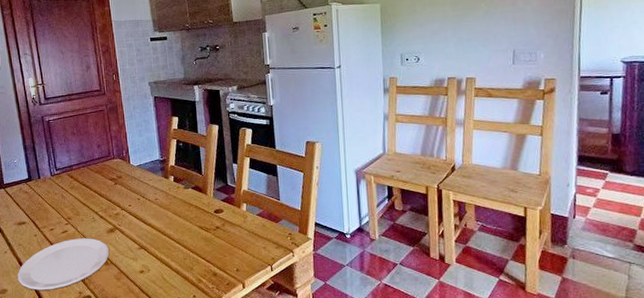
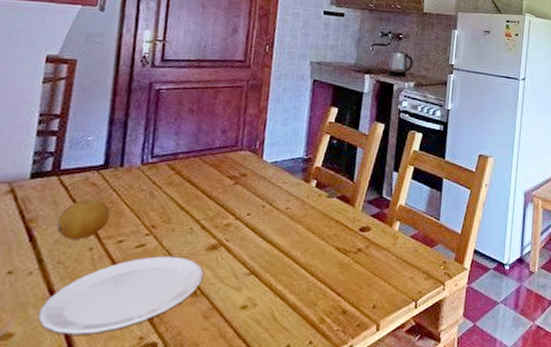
fruit: none [11,202,41,230] -> present [56,199,111,239]
kettle: none [210,60,233,84] -> present [387,50,414,78]

